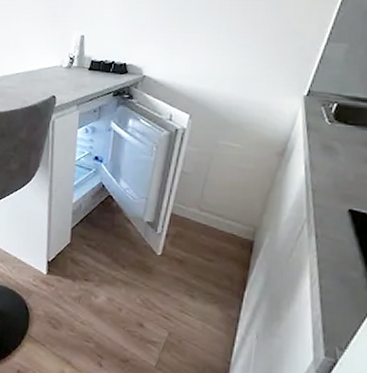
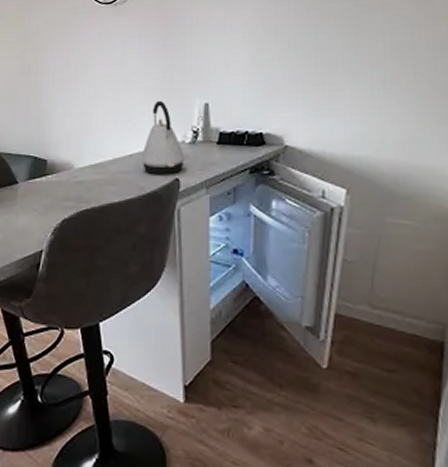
kettle: none [26,30,62,92] -> present [141,101,185,175]

